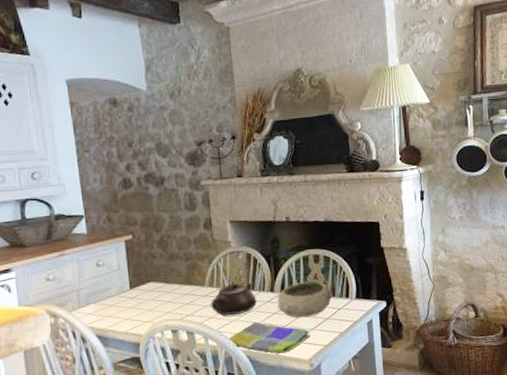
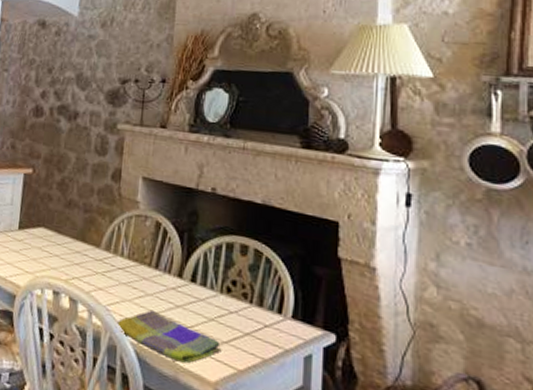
teapot: present [211,283,257,316] -> none [103,253,159,295]
bowl: present [277,280,332,318] -> none [184,274,258,325]

